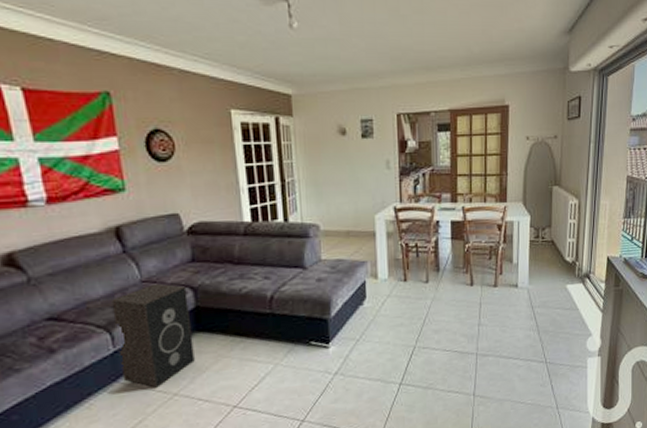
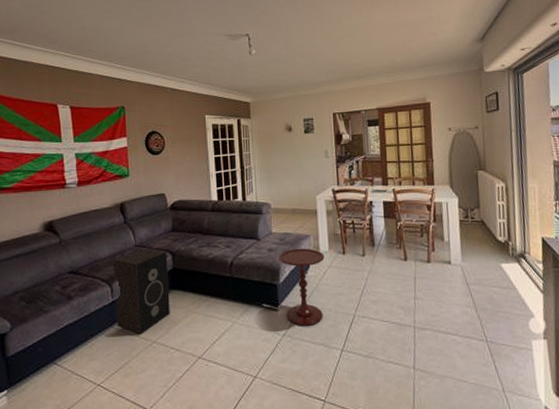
side table: none [330,276,383,363] -> present [279,248,325,326]

